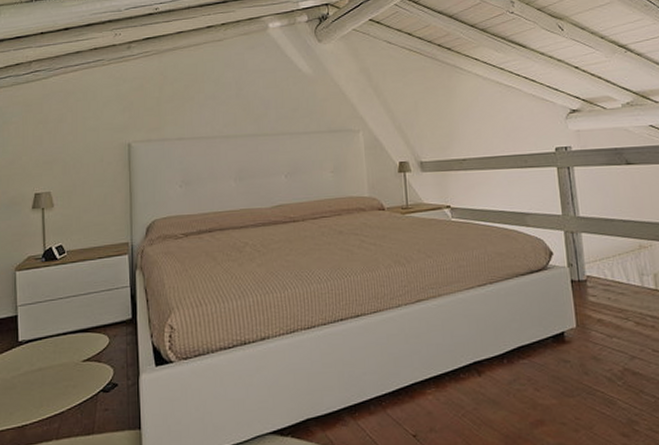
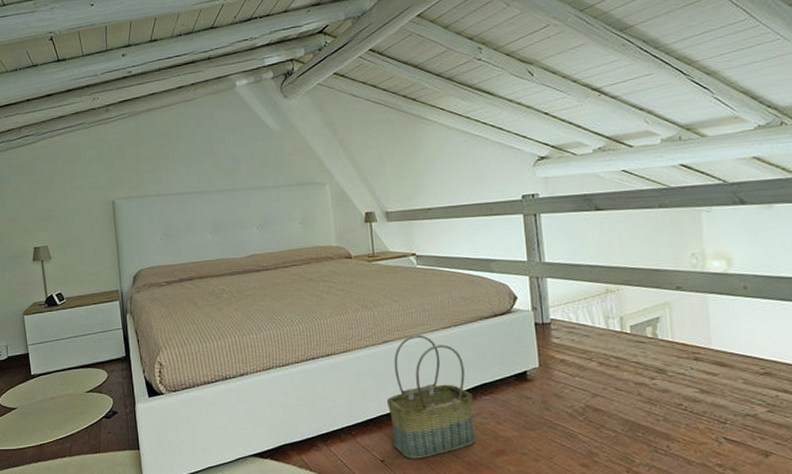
basket: none [419,293,513,433] -> present [386,335,476,459]

